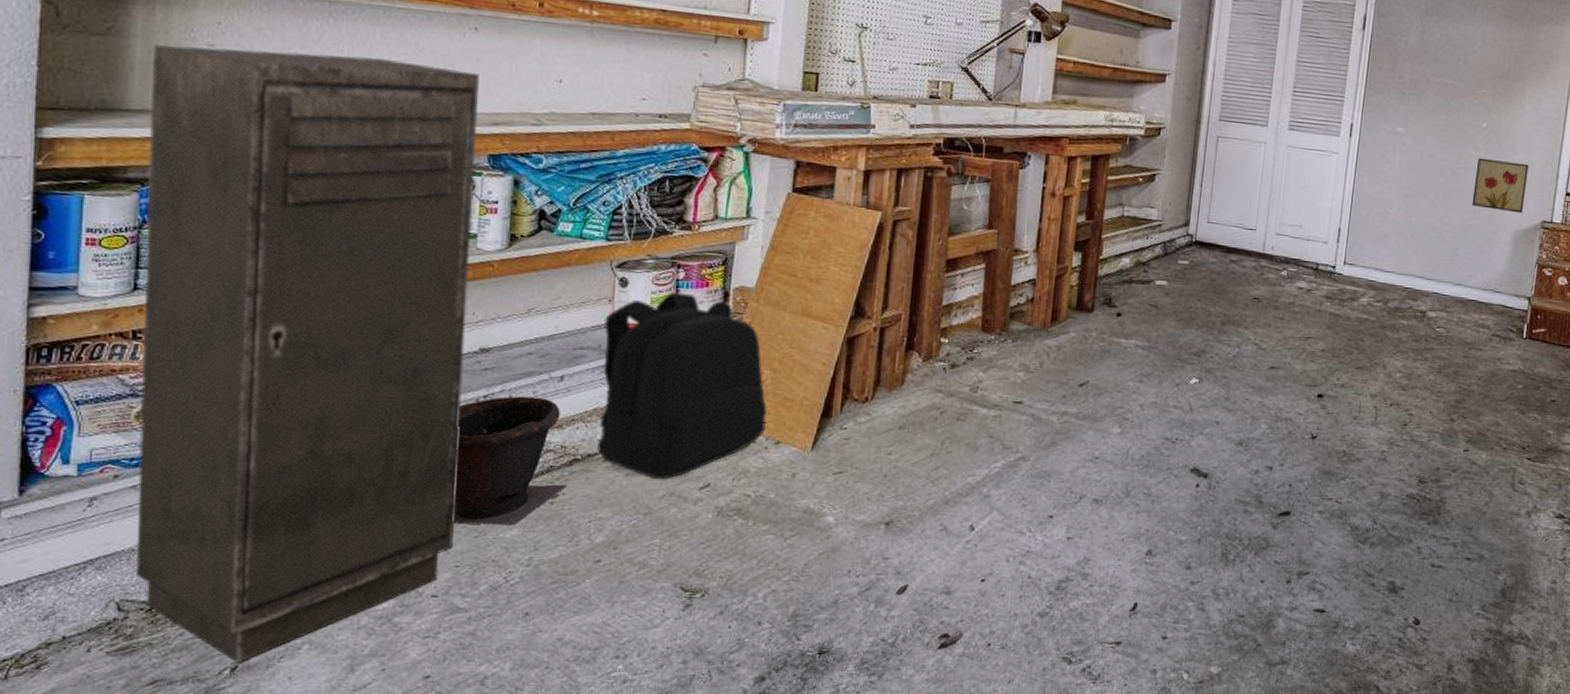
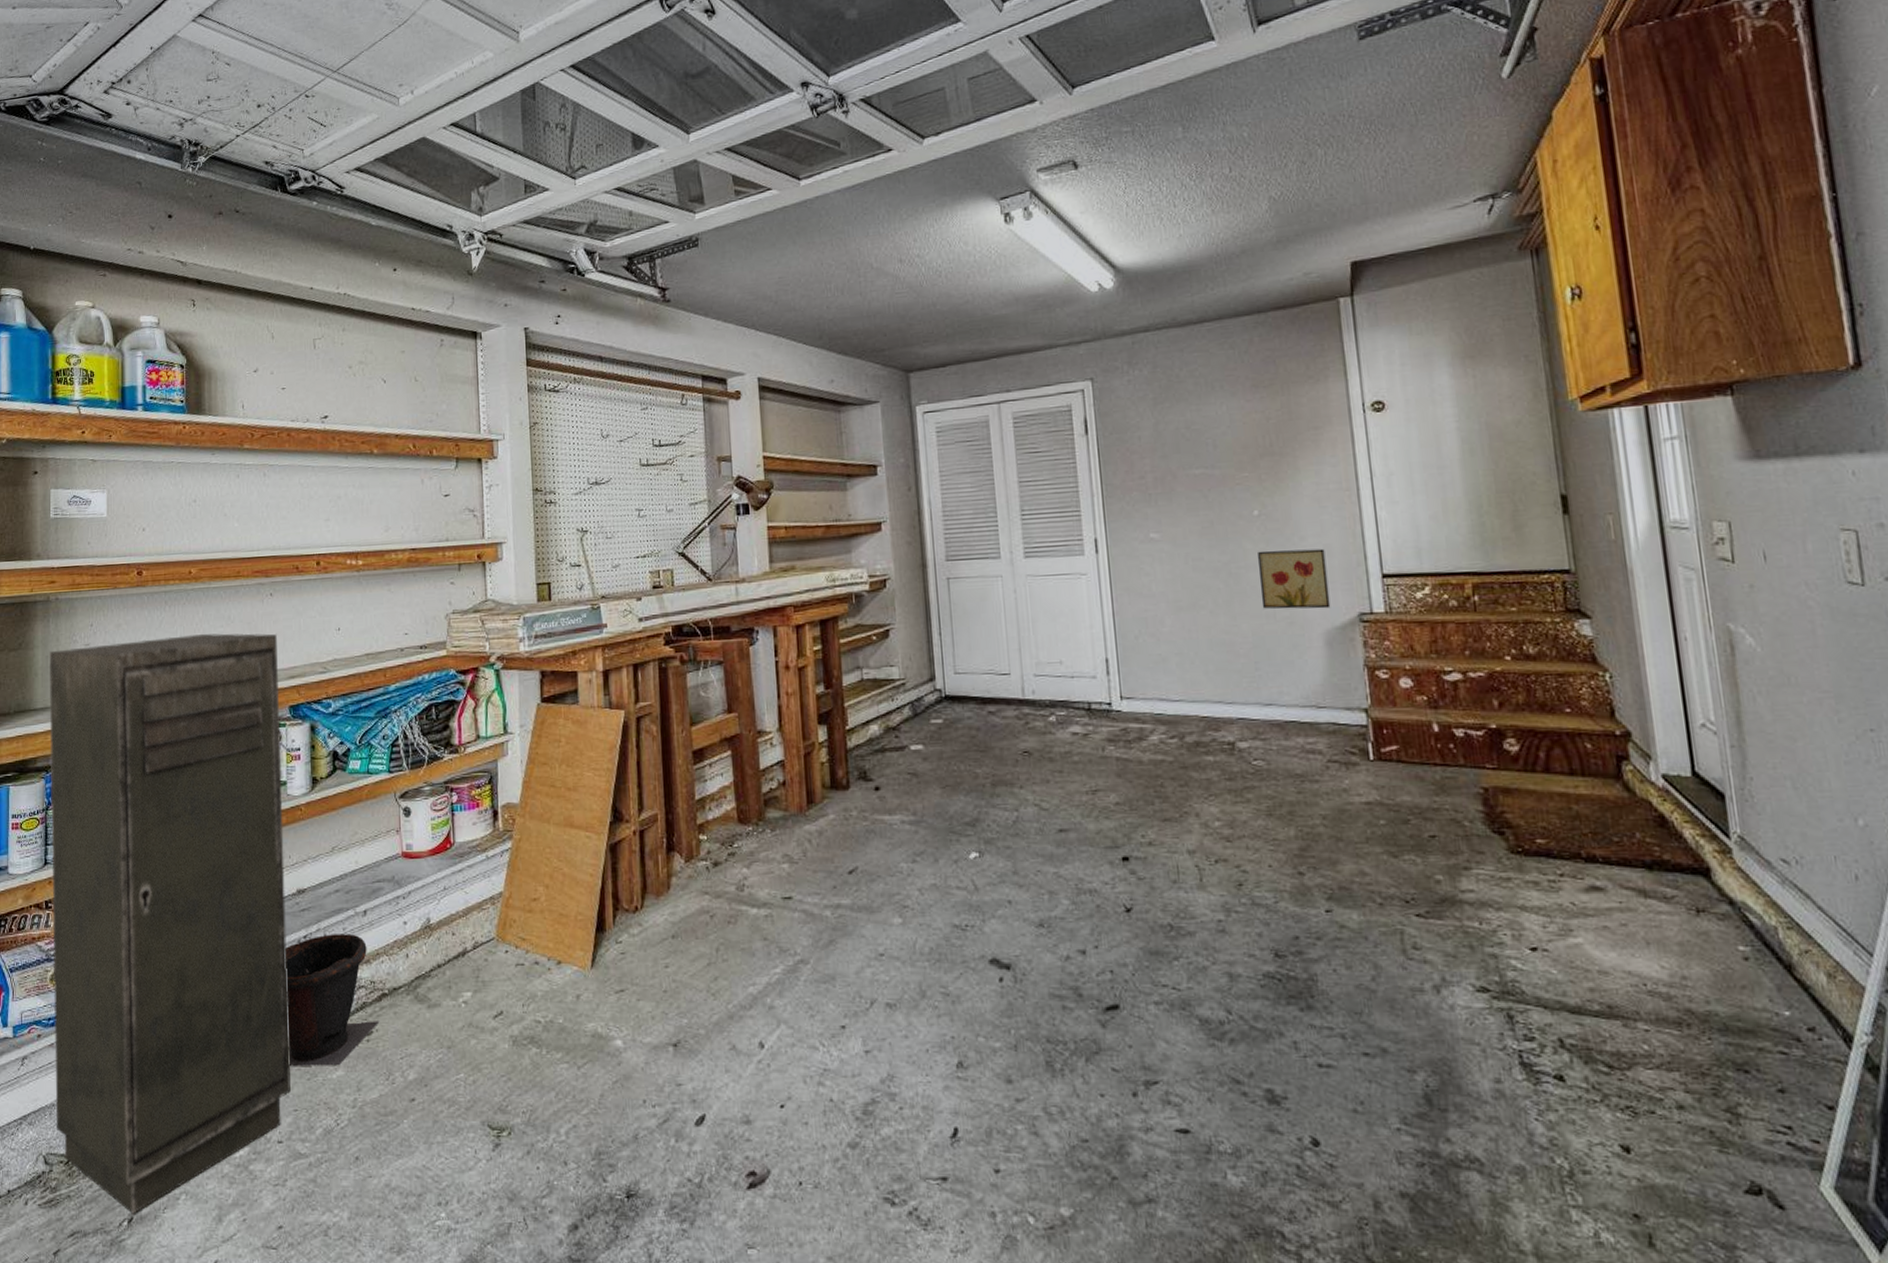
backpack: present [597,292,767,480] -> none [395,816,546,1010]

